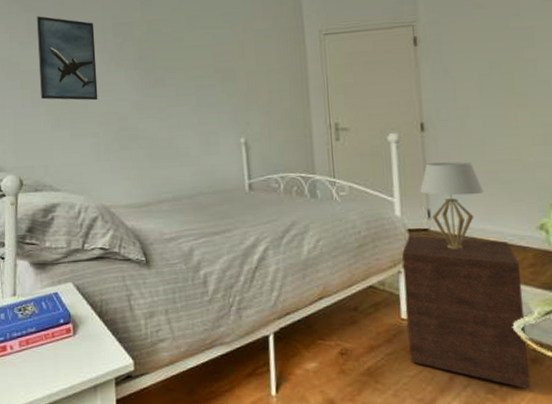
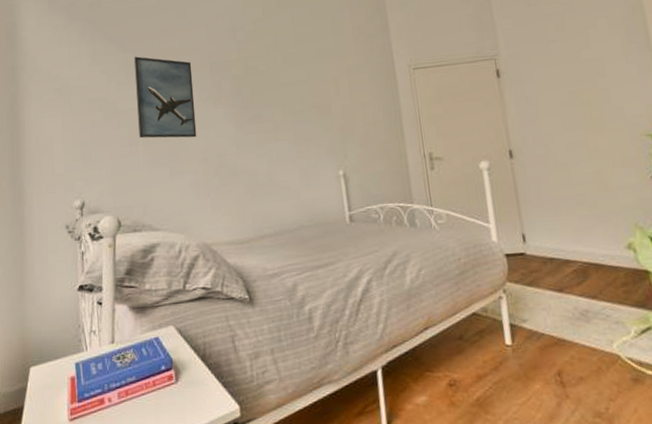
nightstand: present [402,235,531,390] -> none [501,260,636,411]
table lamp: present [420,161,484,249] -> none [513,186,573,272]

